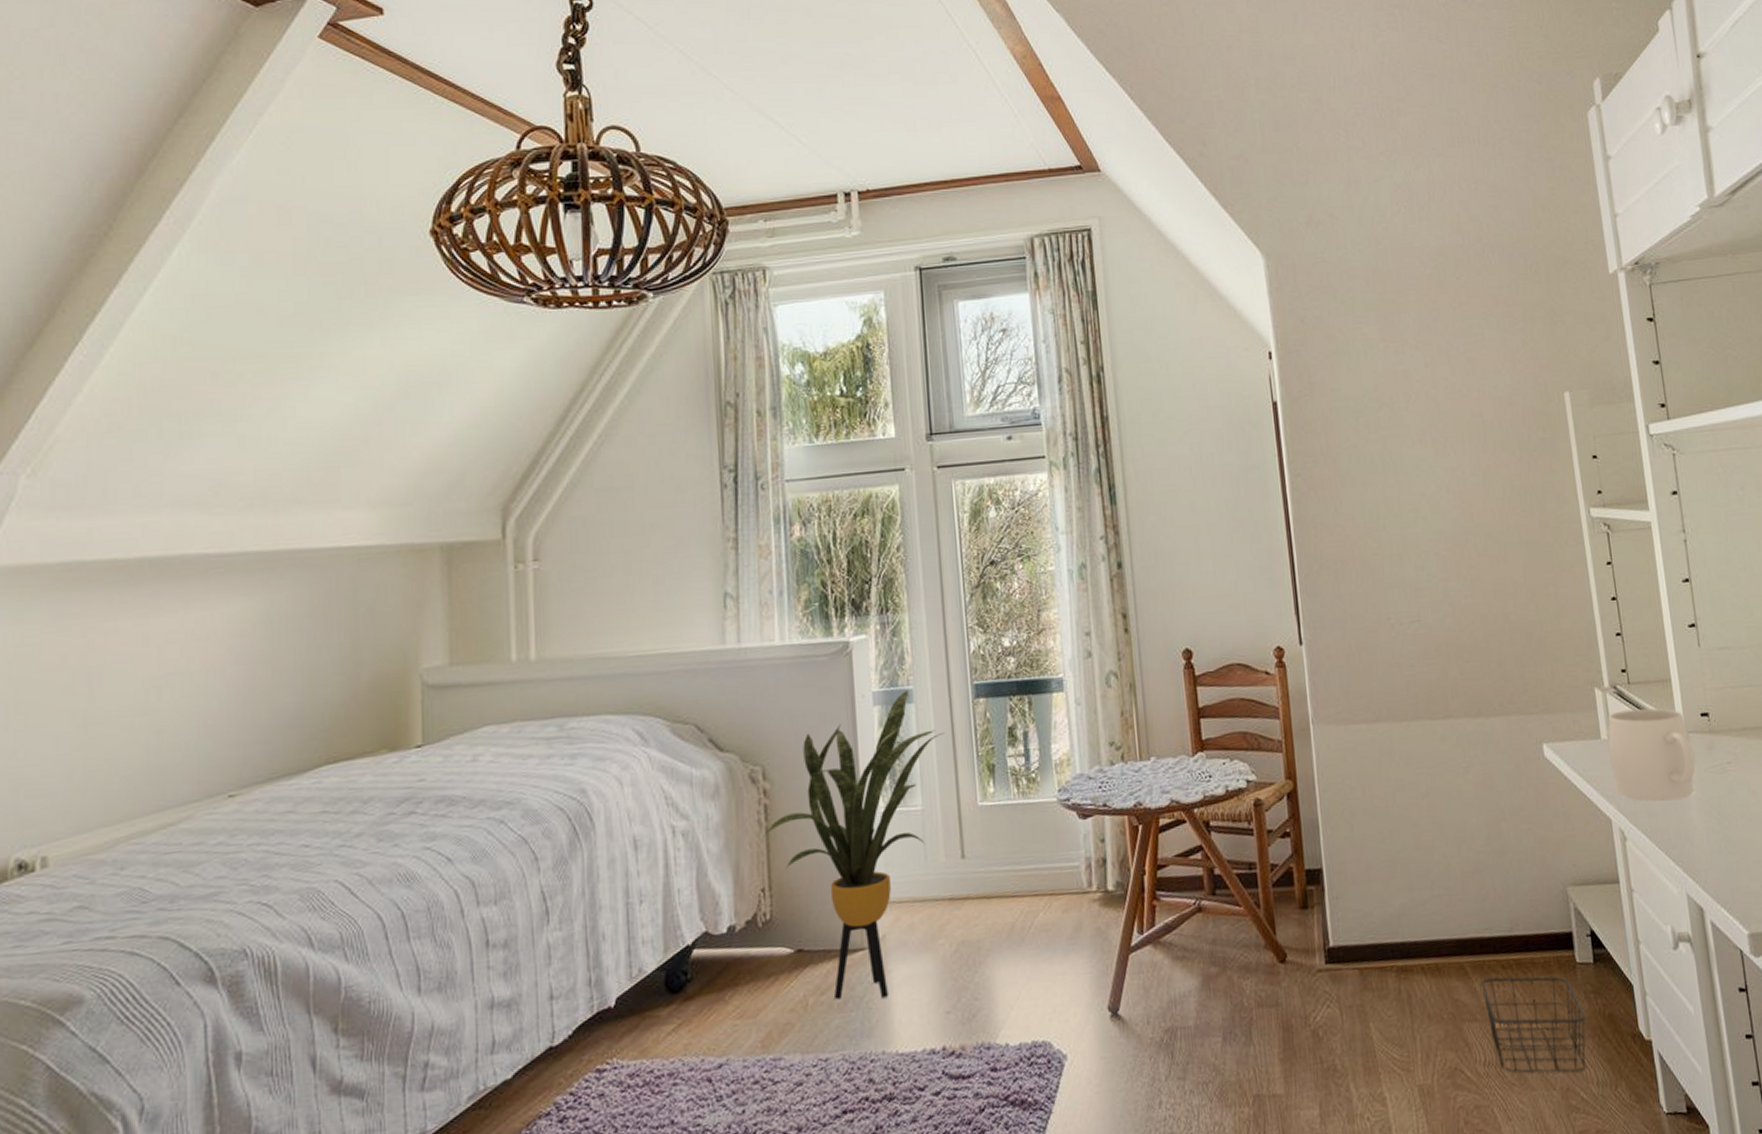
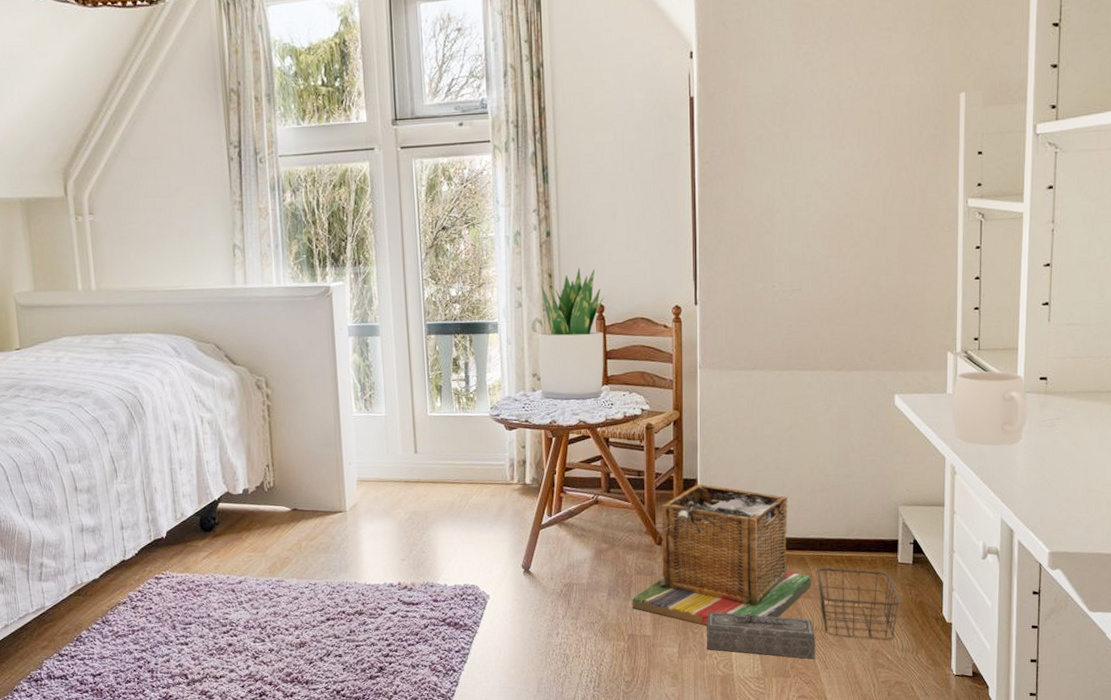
house plant: present [763,691,944,1000] -> none [267,326,403,546]
planter: none [1112,605,1197,775] -> present [538,268,605,400]
laundry basket: none [1255,875,1476,1074] -> present [633,484,811,627]
decorative box: none [1351,1048,1493,1110] -> present [706,611,815,660]

